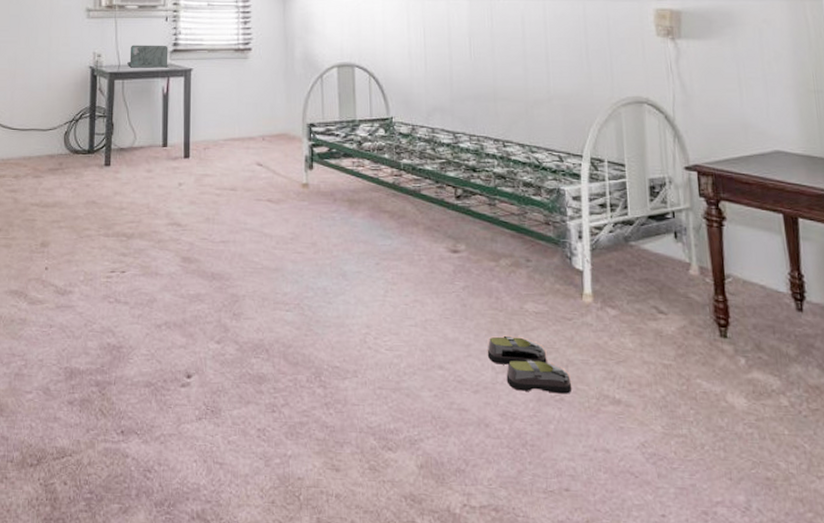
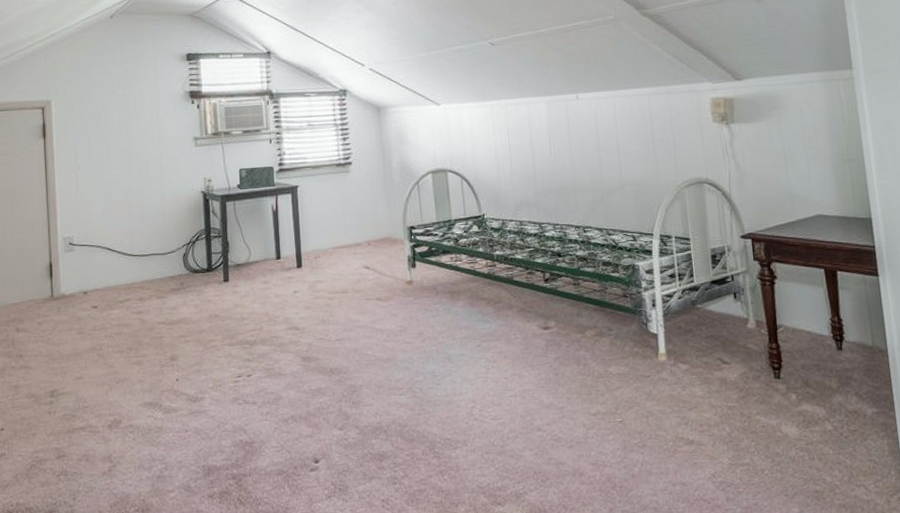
slippers: present [487,335,572,394] -> none [578,396,652,442]

